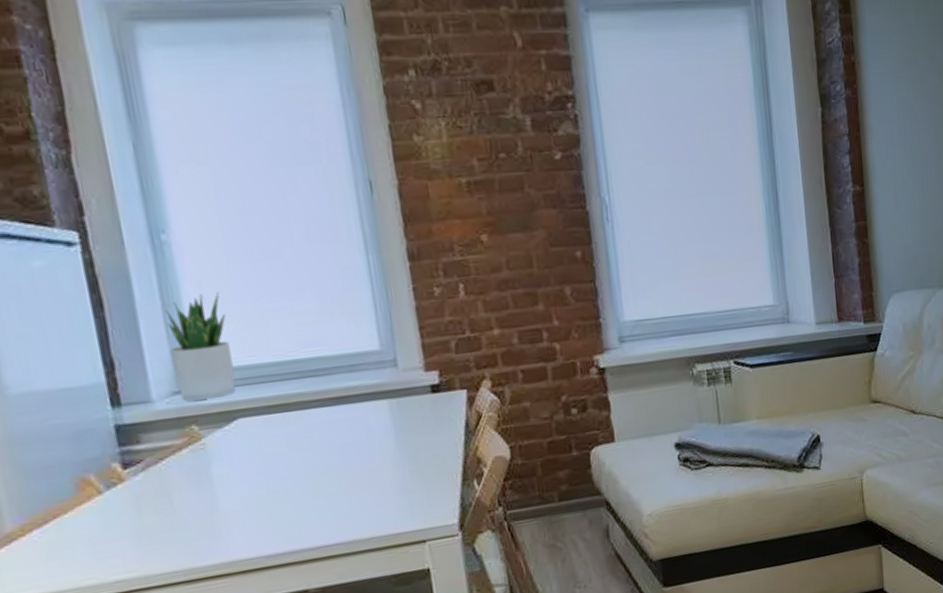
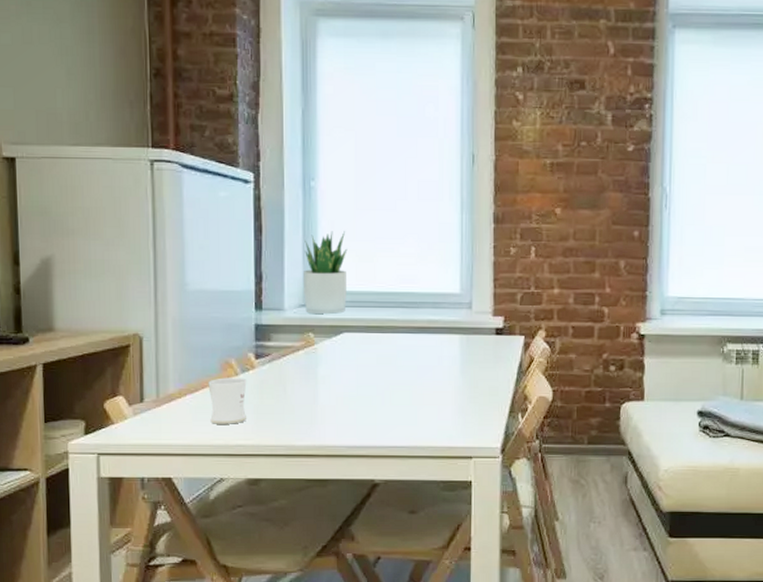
mug: none [61,495,124,561] -> present [208,378,247,424]

